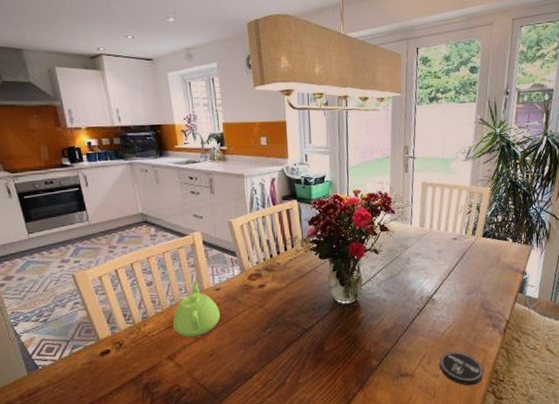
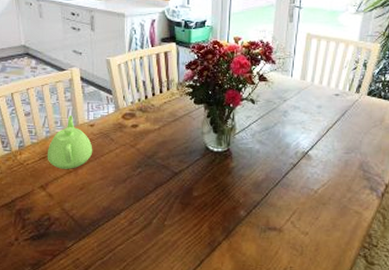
coaster: present [440,351,484,386] -> none [310,210,356,248]

